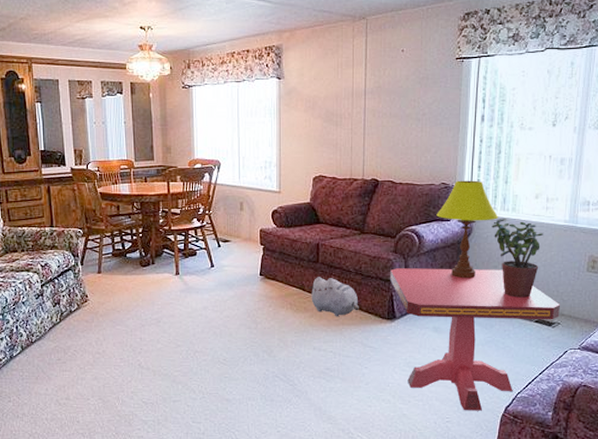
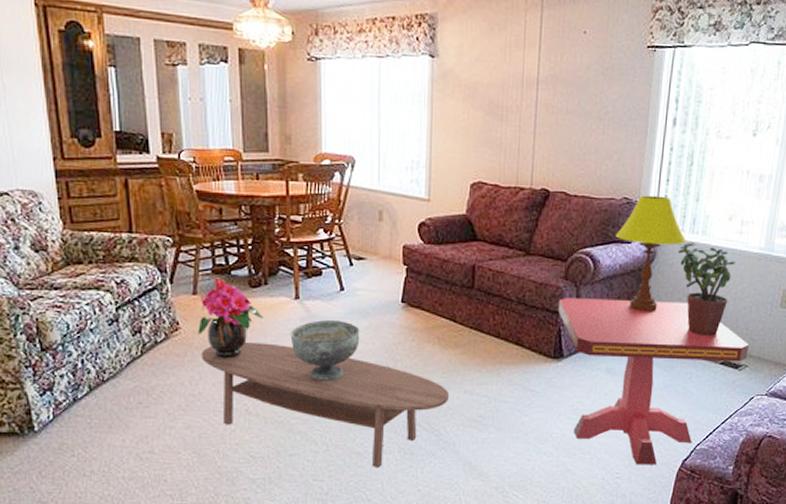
potted flower: none [102,259,153,324] -> present [198,277,266,359]
coffee table: none [105,309,302,413] -> present [201,341,450,469]
decorative bowl: none [172,291,227,340] -> present [290,320,360,380]
plush toy: present [309,277,359,317] -> none [461,306,521,355]

